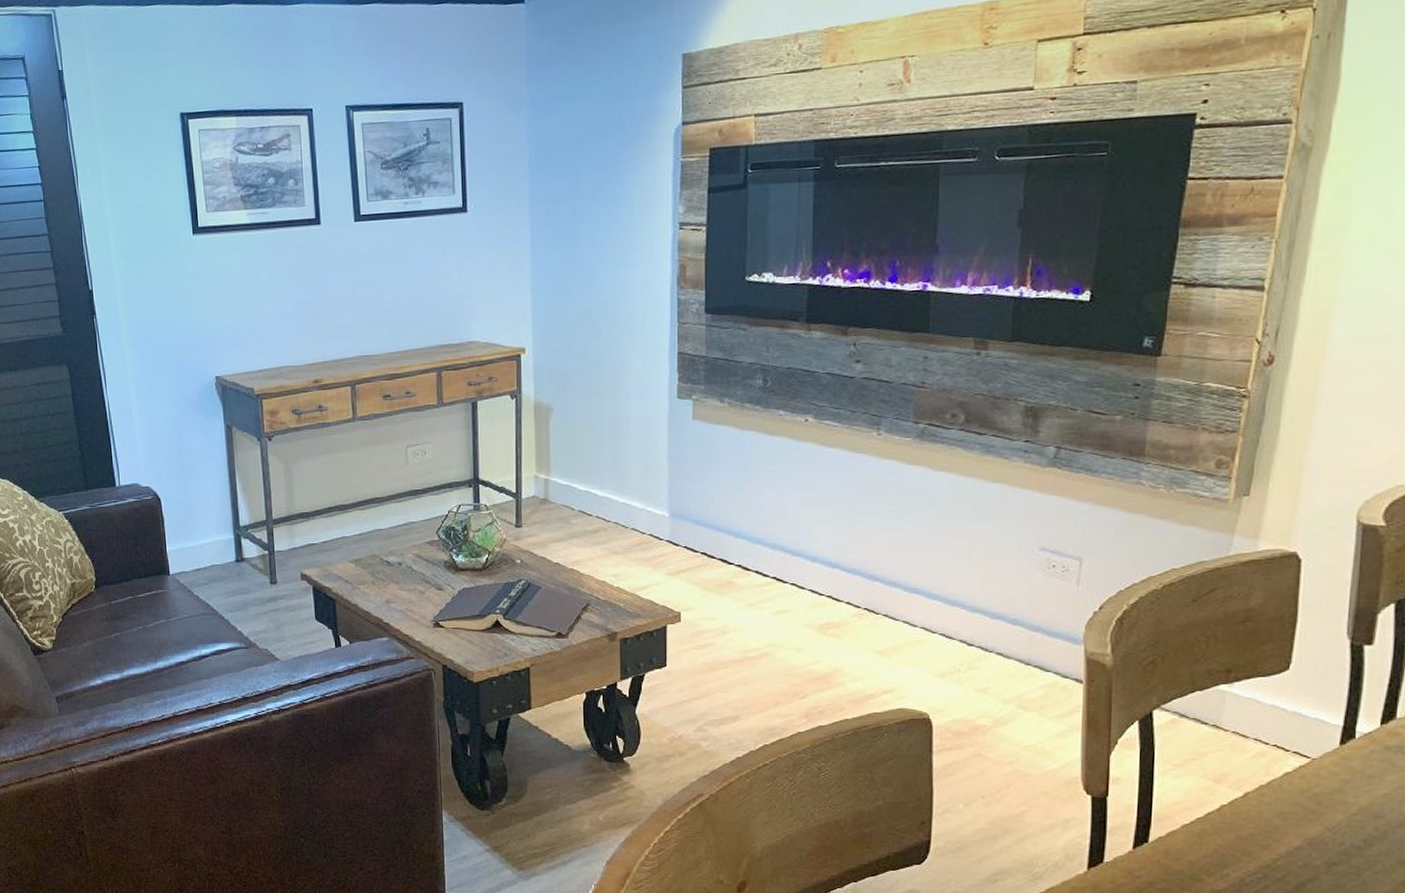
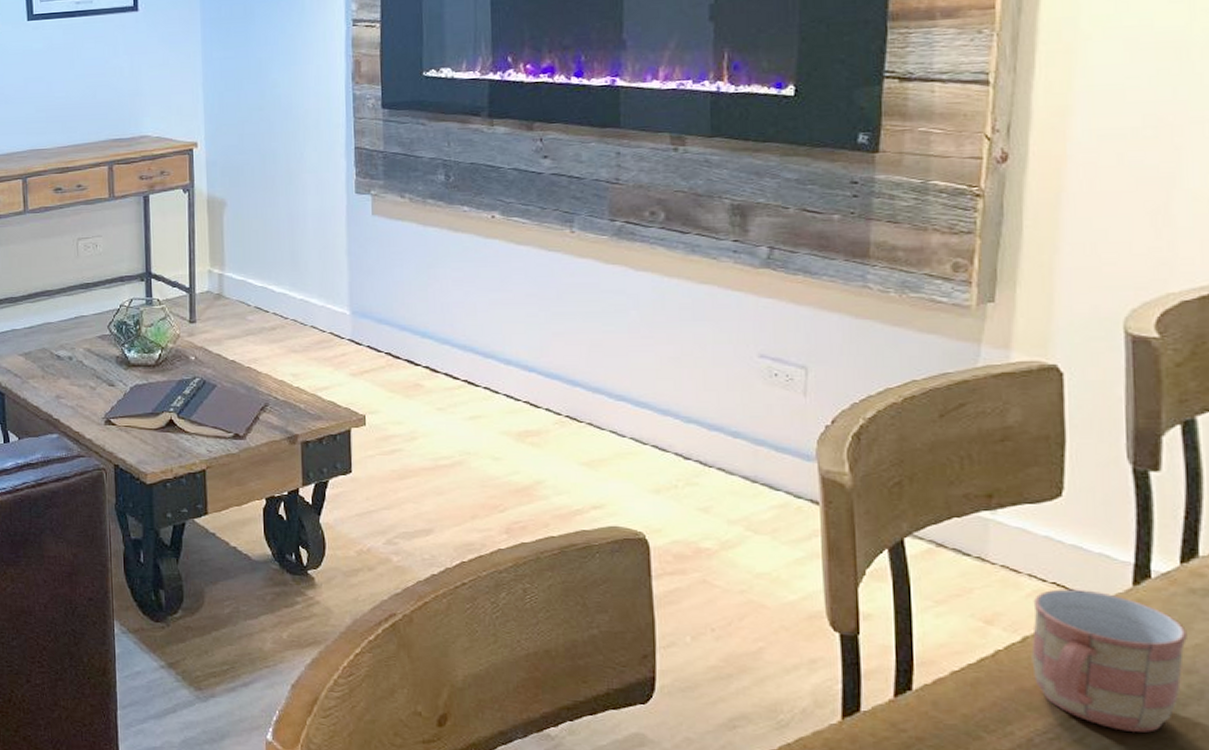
mug: none [1250,750,1379,870] -> present [1031,589,1187,733]

